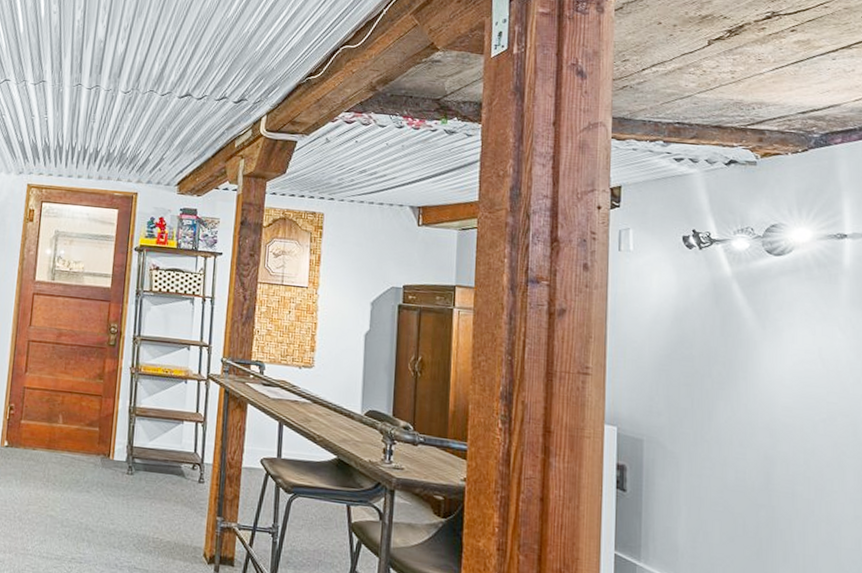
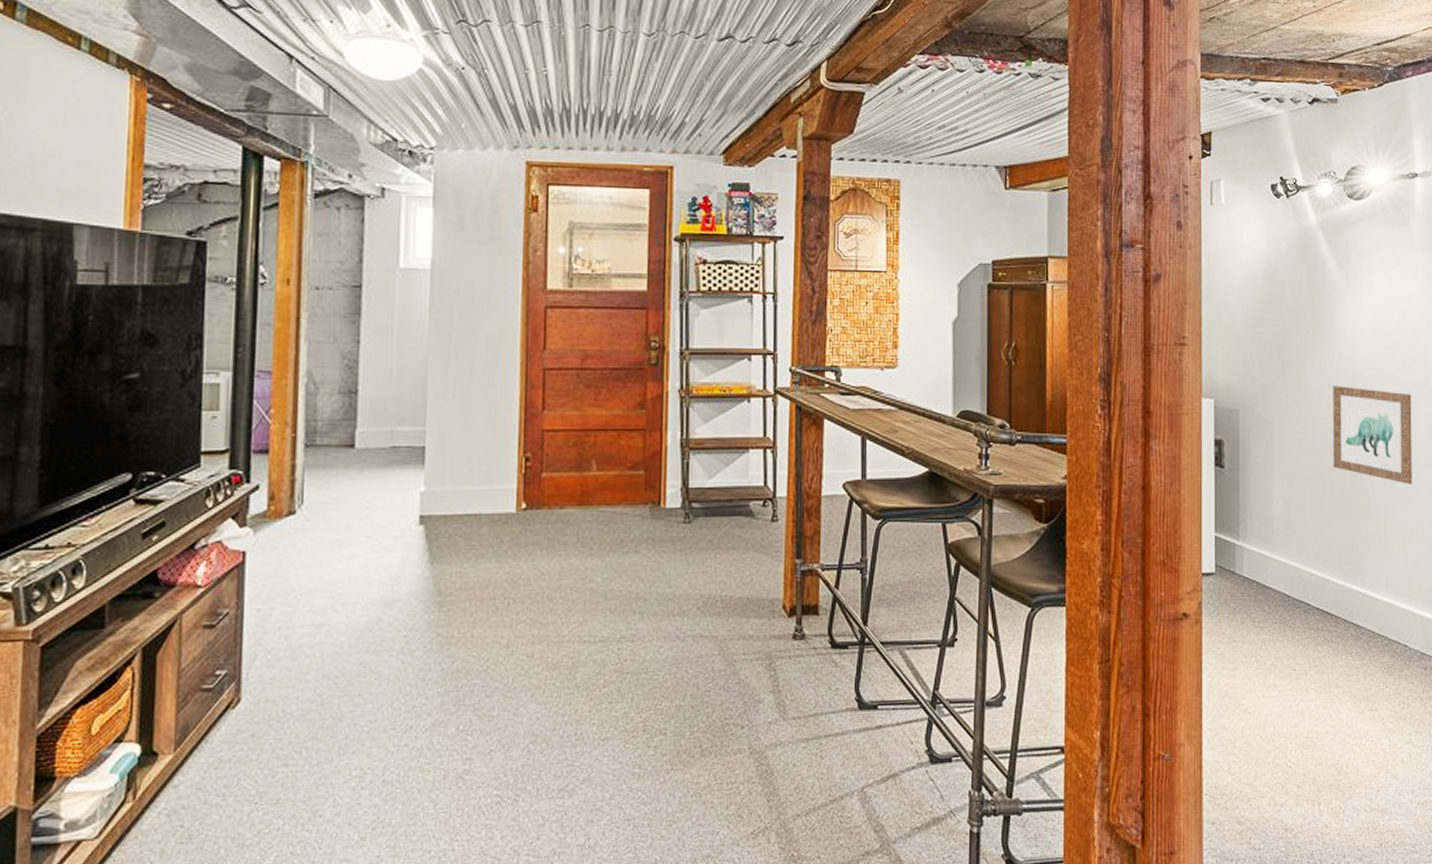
wall art: none [746,428,838,534] -> present [1333,386,1412,484]

